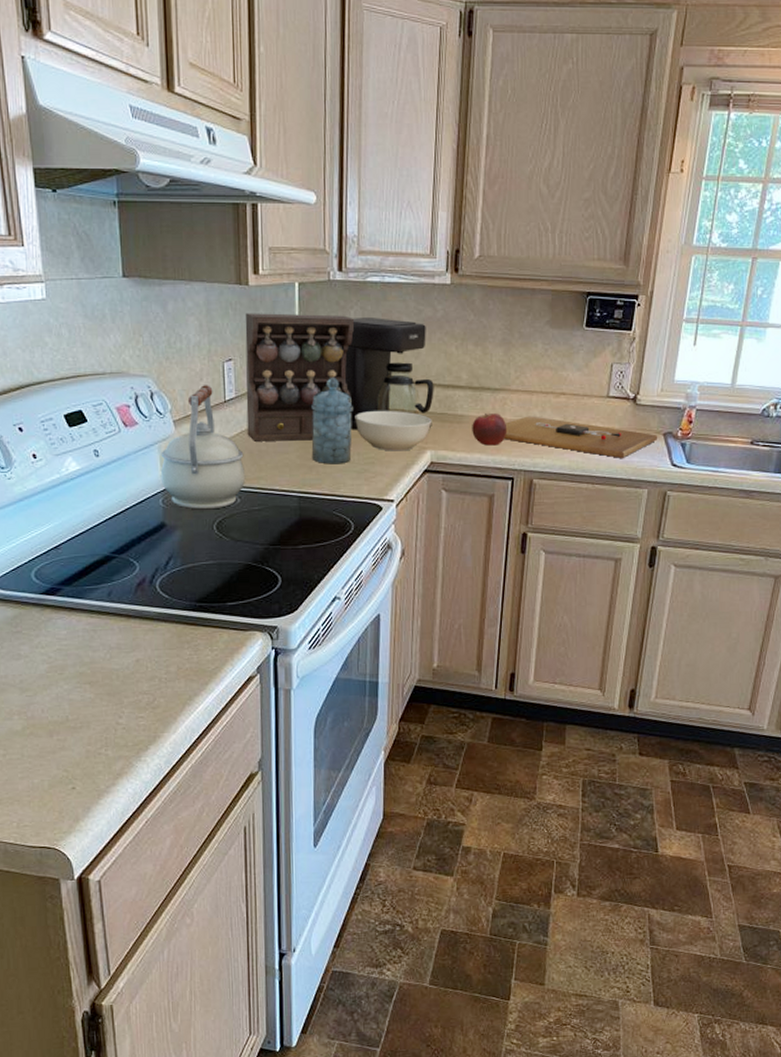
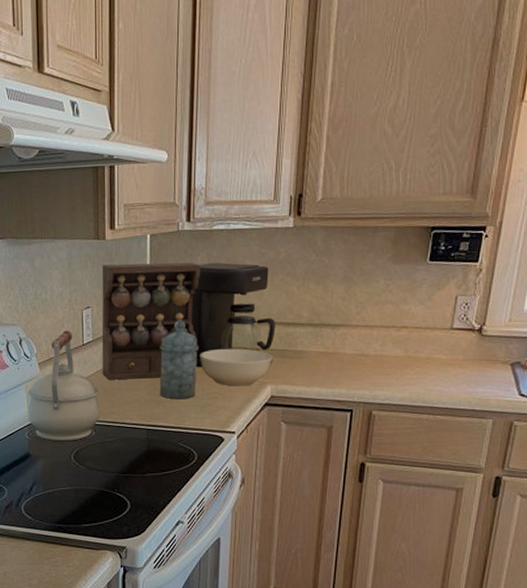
fruit: present [472,413,508,446] -> none [312,348,347,379]
cutting board: present [504,416,658,458] -> none [343,349,505,389]

